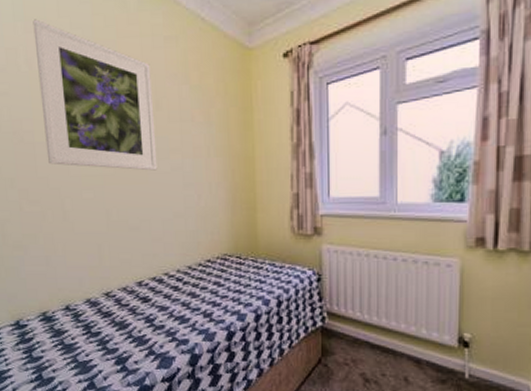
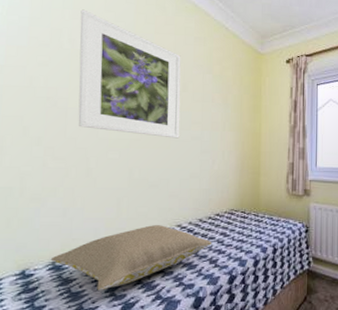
pillow: none [40,273,205,343] -> present [50,225,213,291]

